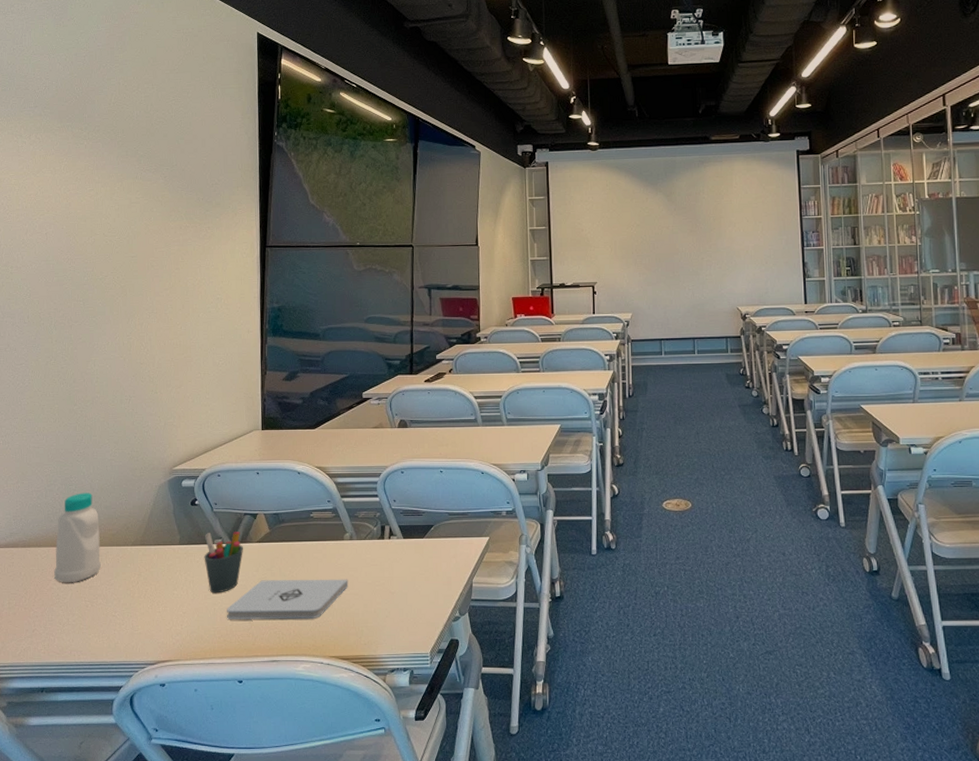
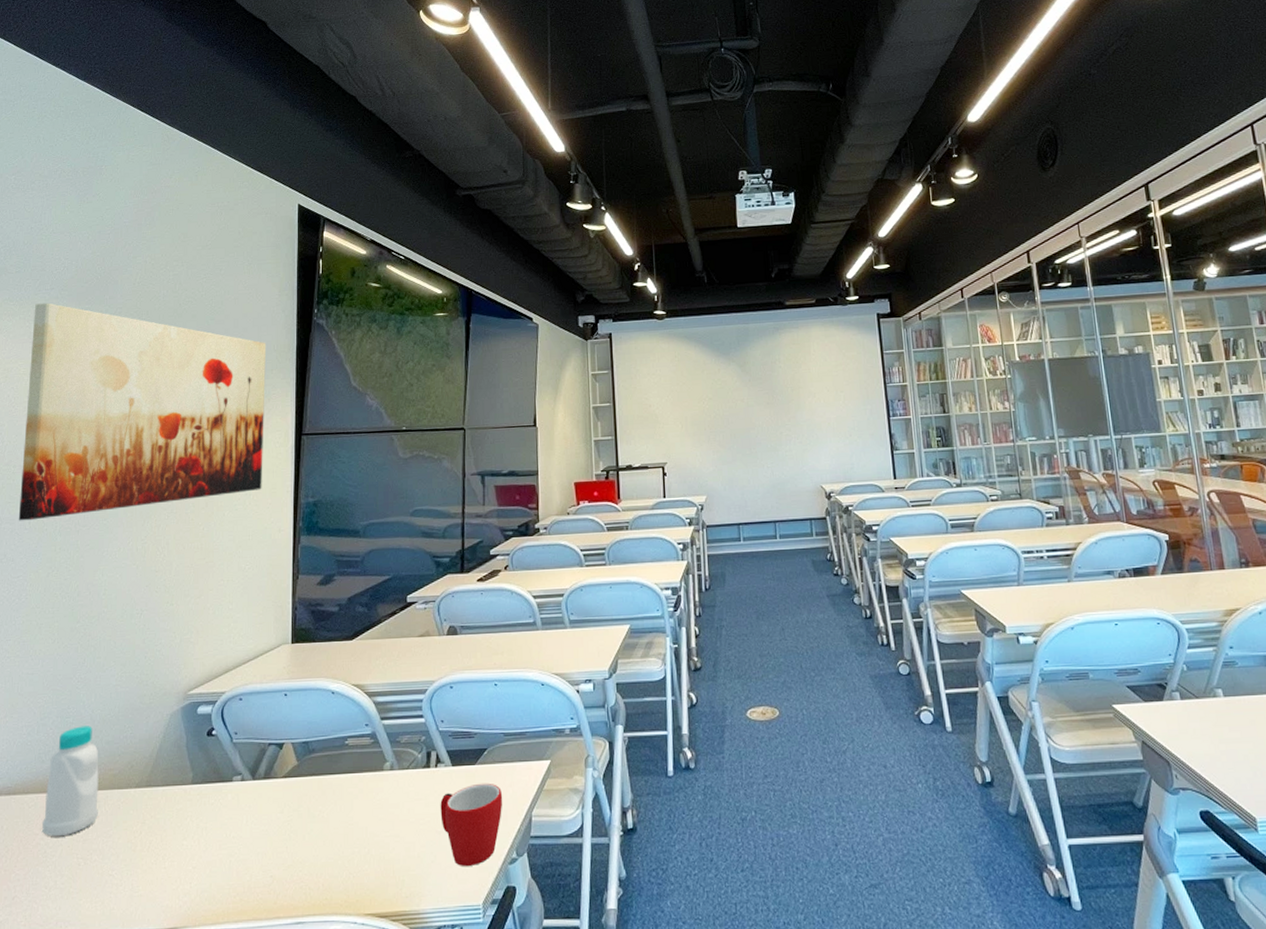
wall art: none [18,119,232,316] -> present [18,303,267,521]
pen holder: present [204,532,243,593] -> none [220,765,266,842]
notepad: present [227,579,349,620] -> none [245,817,388,873]
mug: none [393,554,448,621] -> present [440,783,503,866]

